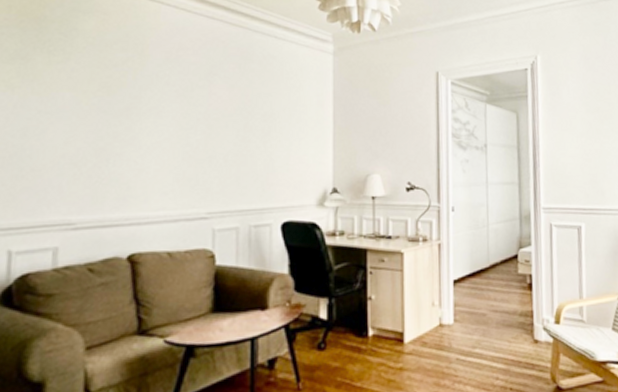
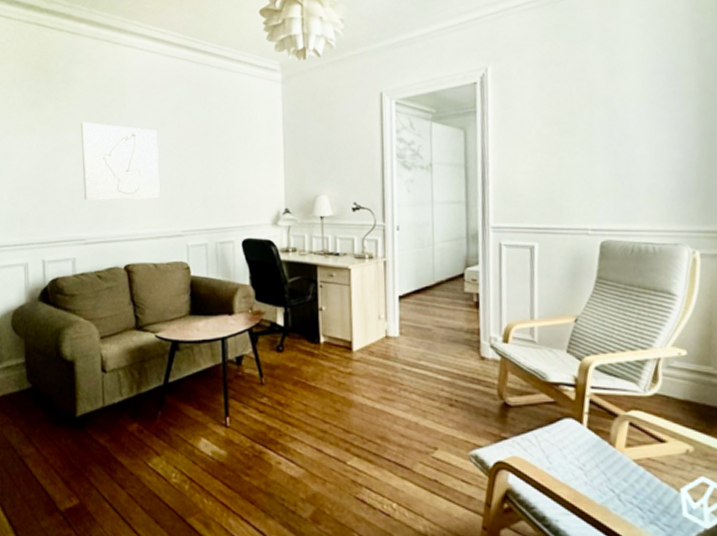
wall art: none [77,81,183,176] -> present [80,122,160,201]

